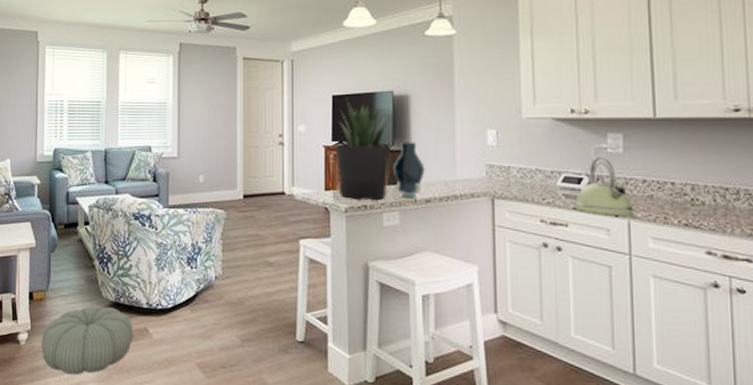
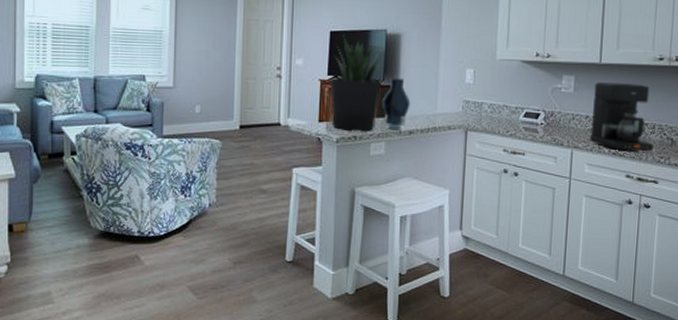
pouf: present [41,306,133,375] -> none [22,236,124,304]
kettle: present [573,156,635,217] -> none [531,95,577,147]
coffee maker: none [650,140,740,222] -> present [590,82,653,151]

